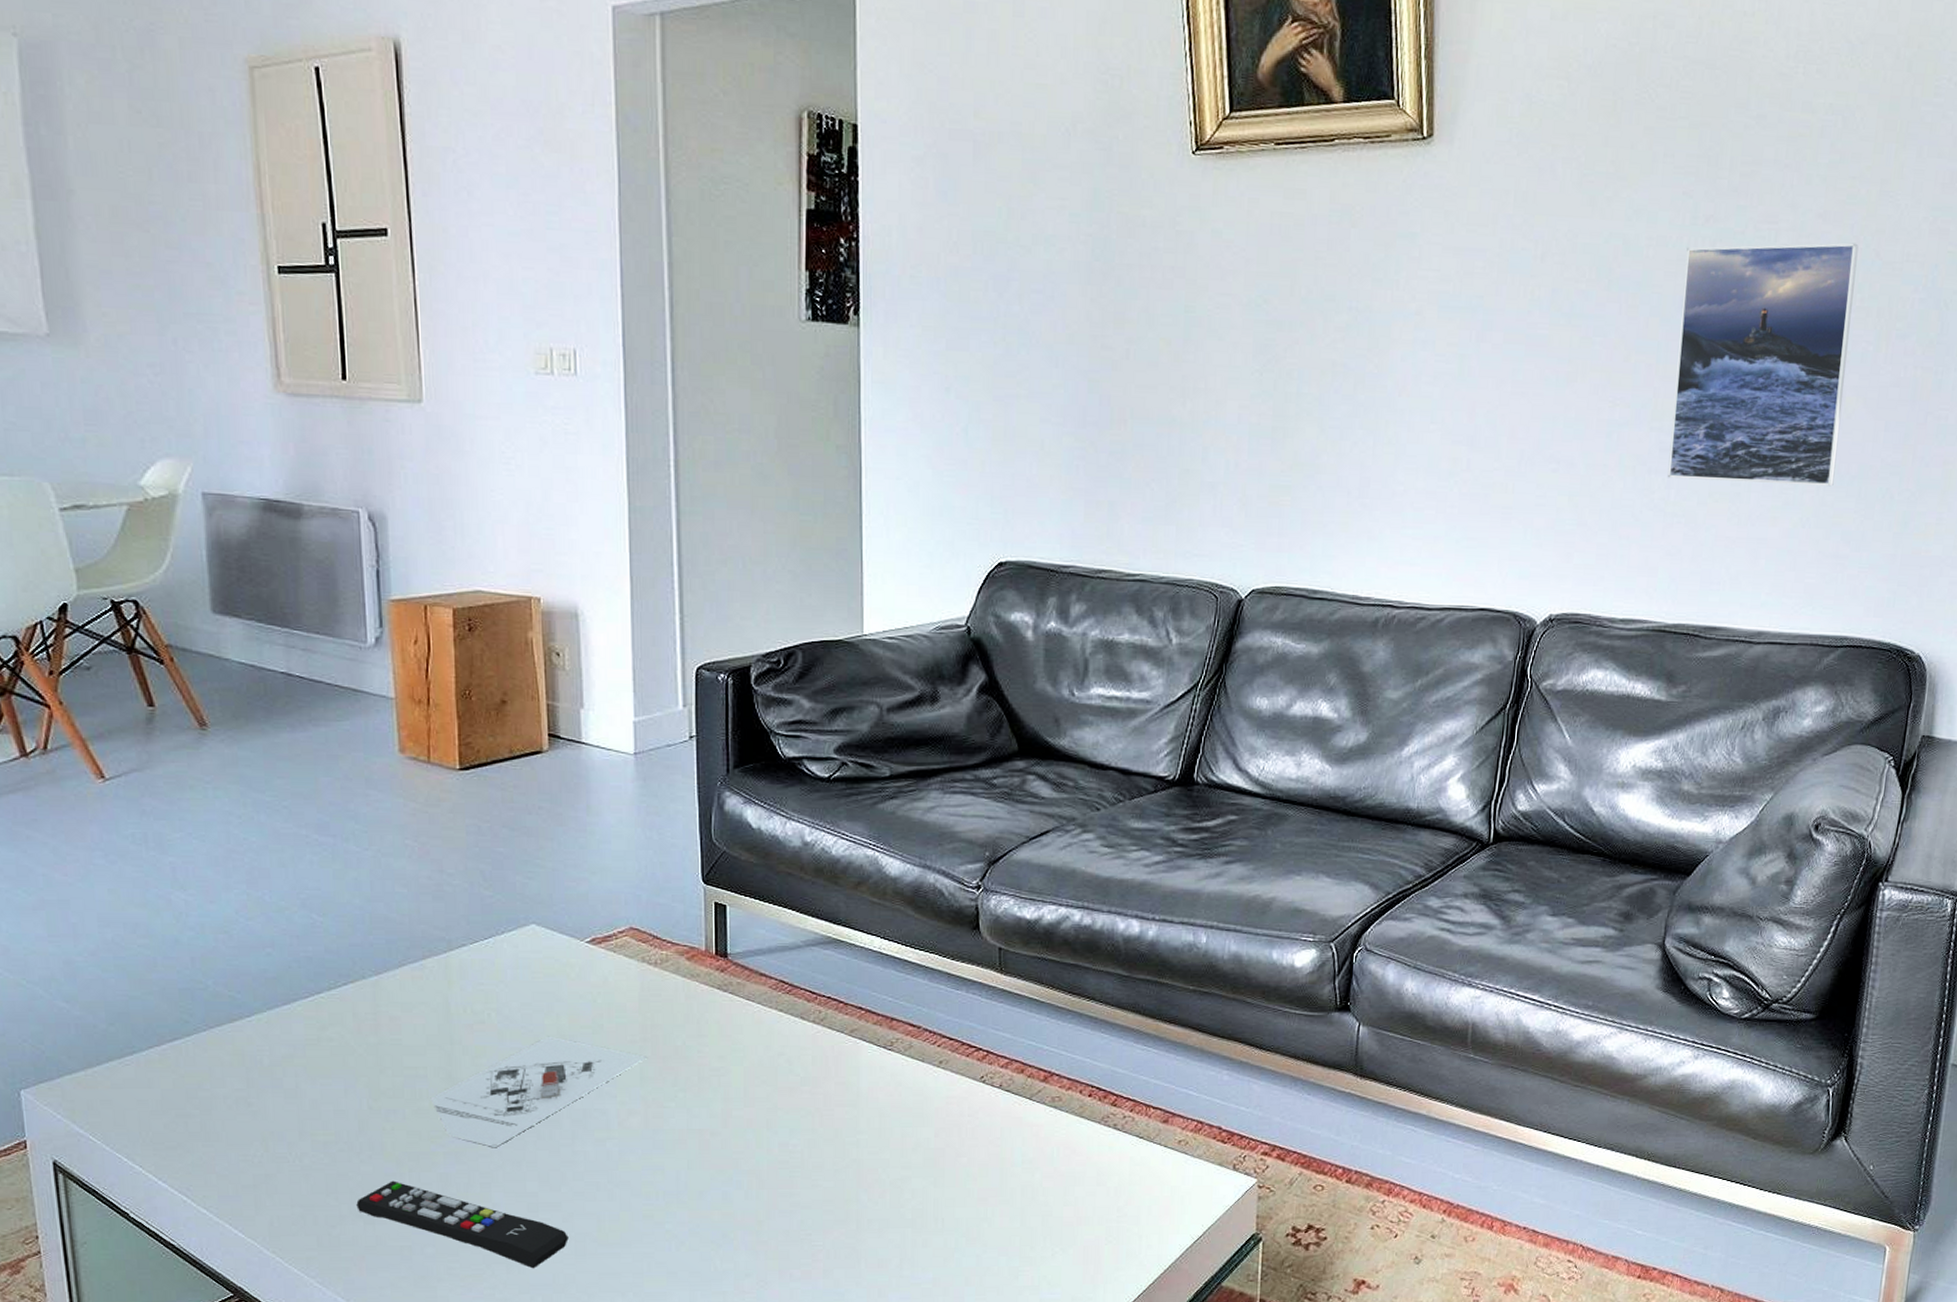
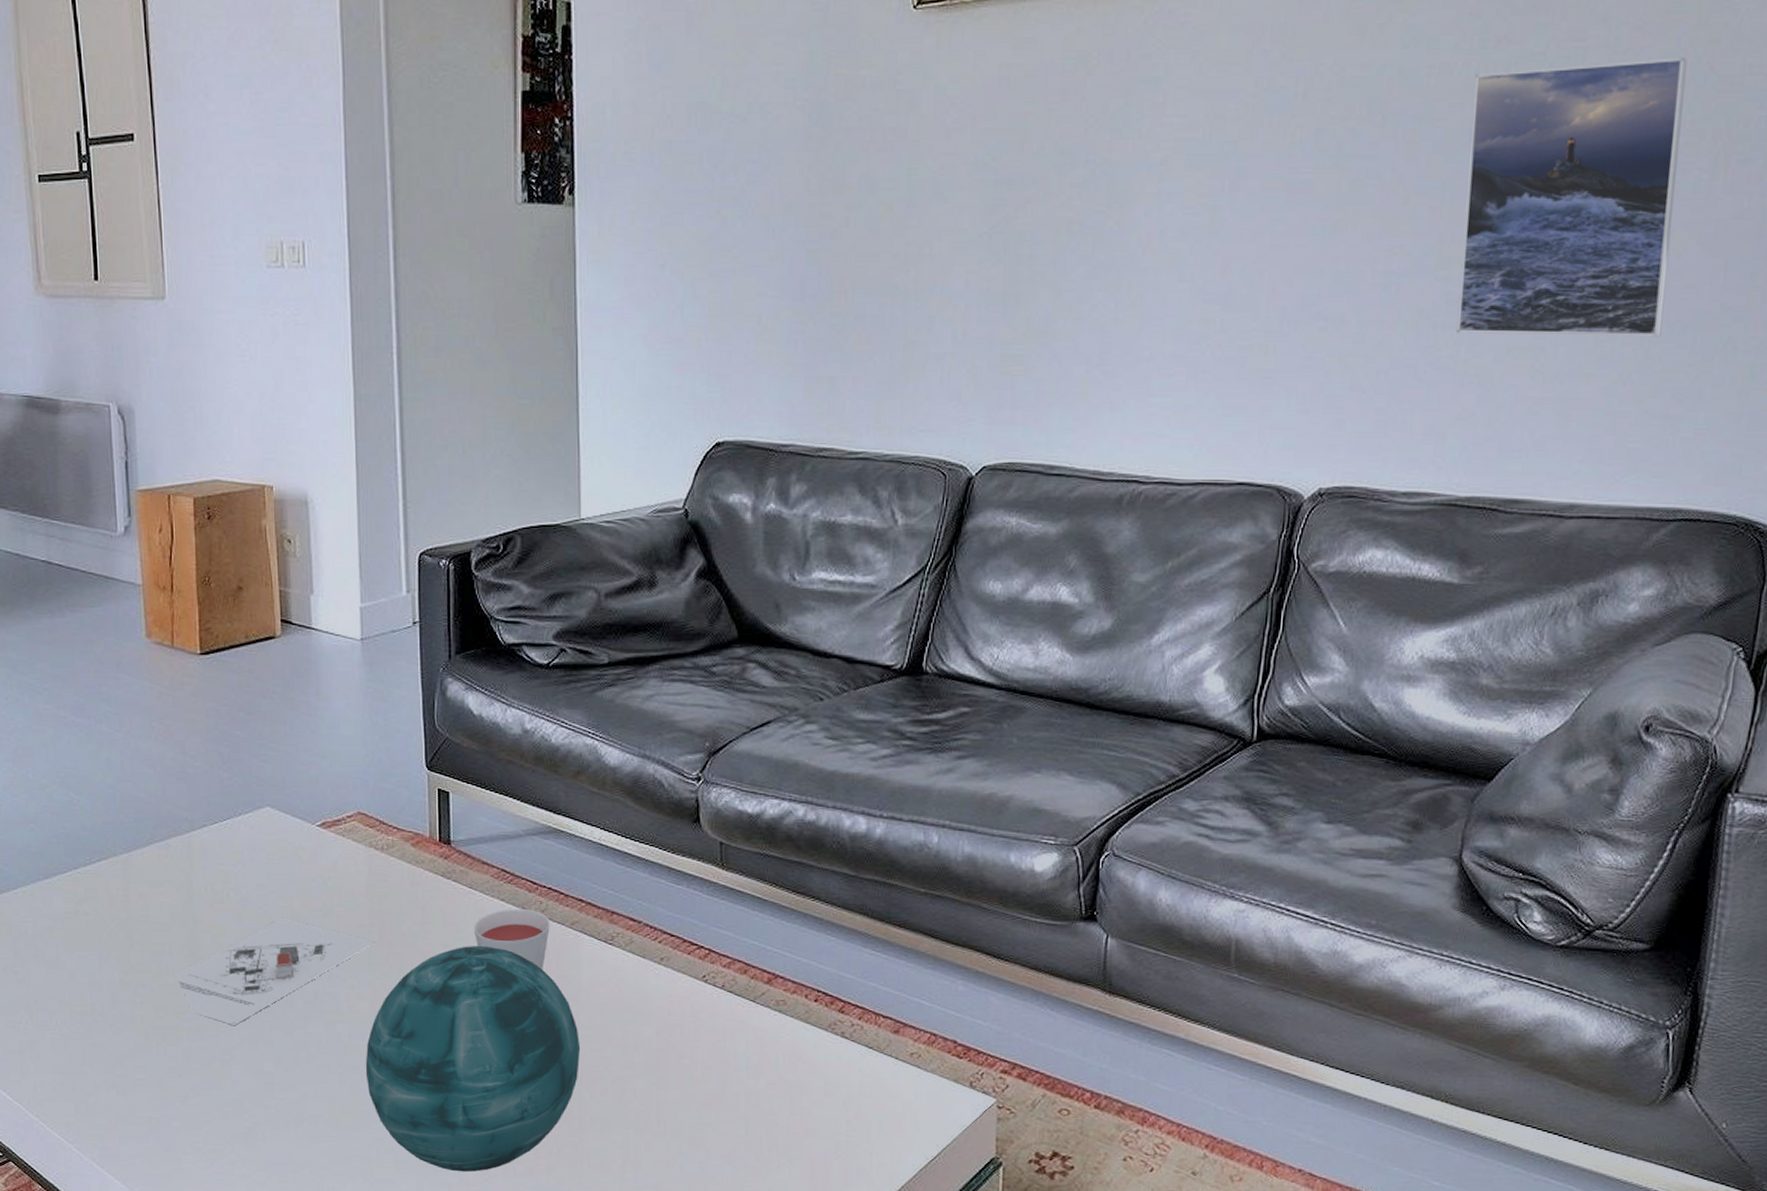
remote control: present [356,1180,569,1269] -> none [109,1053,302,1148]
decorative orb: none [636,1056,859,1281] -> present [365,945,581,1172]
candle: none [750,1019,829,1078] -> present [473,909,550,970]

